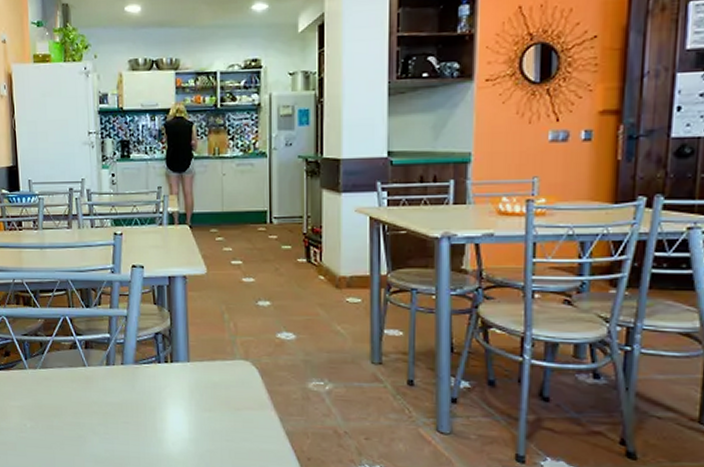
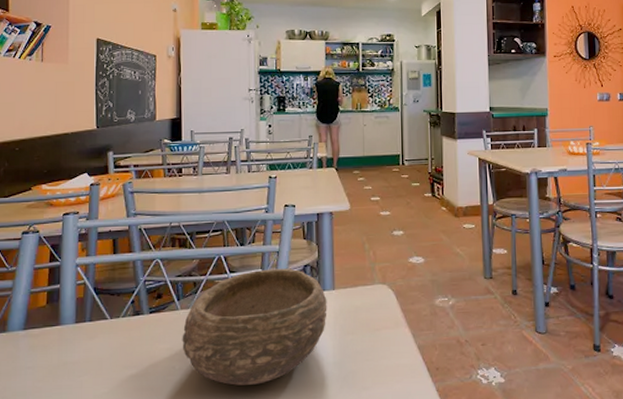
bowl: none [31,334,182,452] -> present [182,268,327,385]

